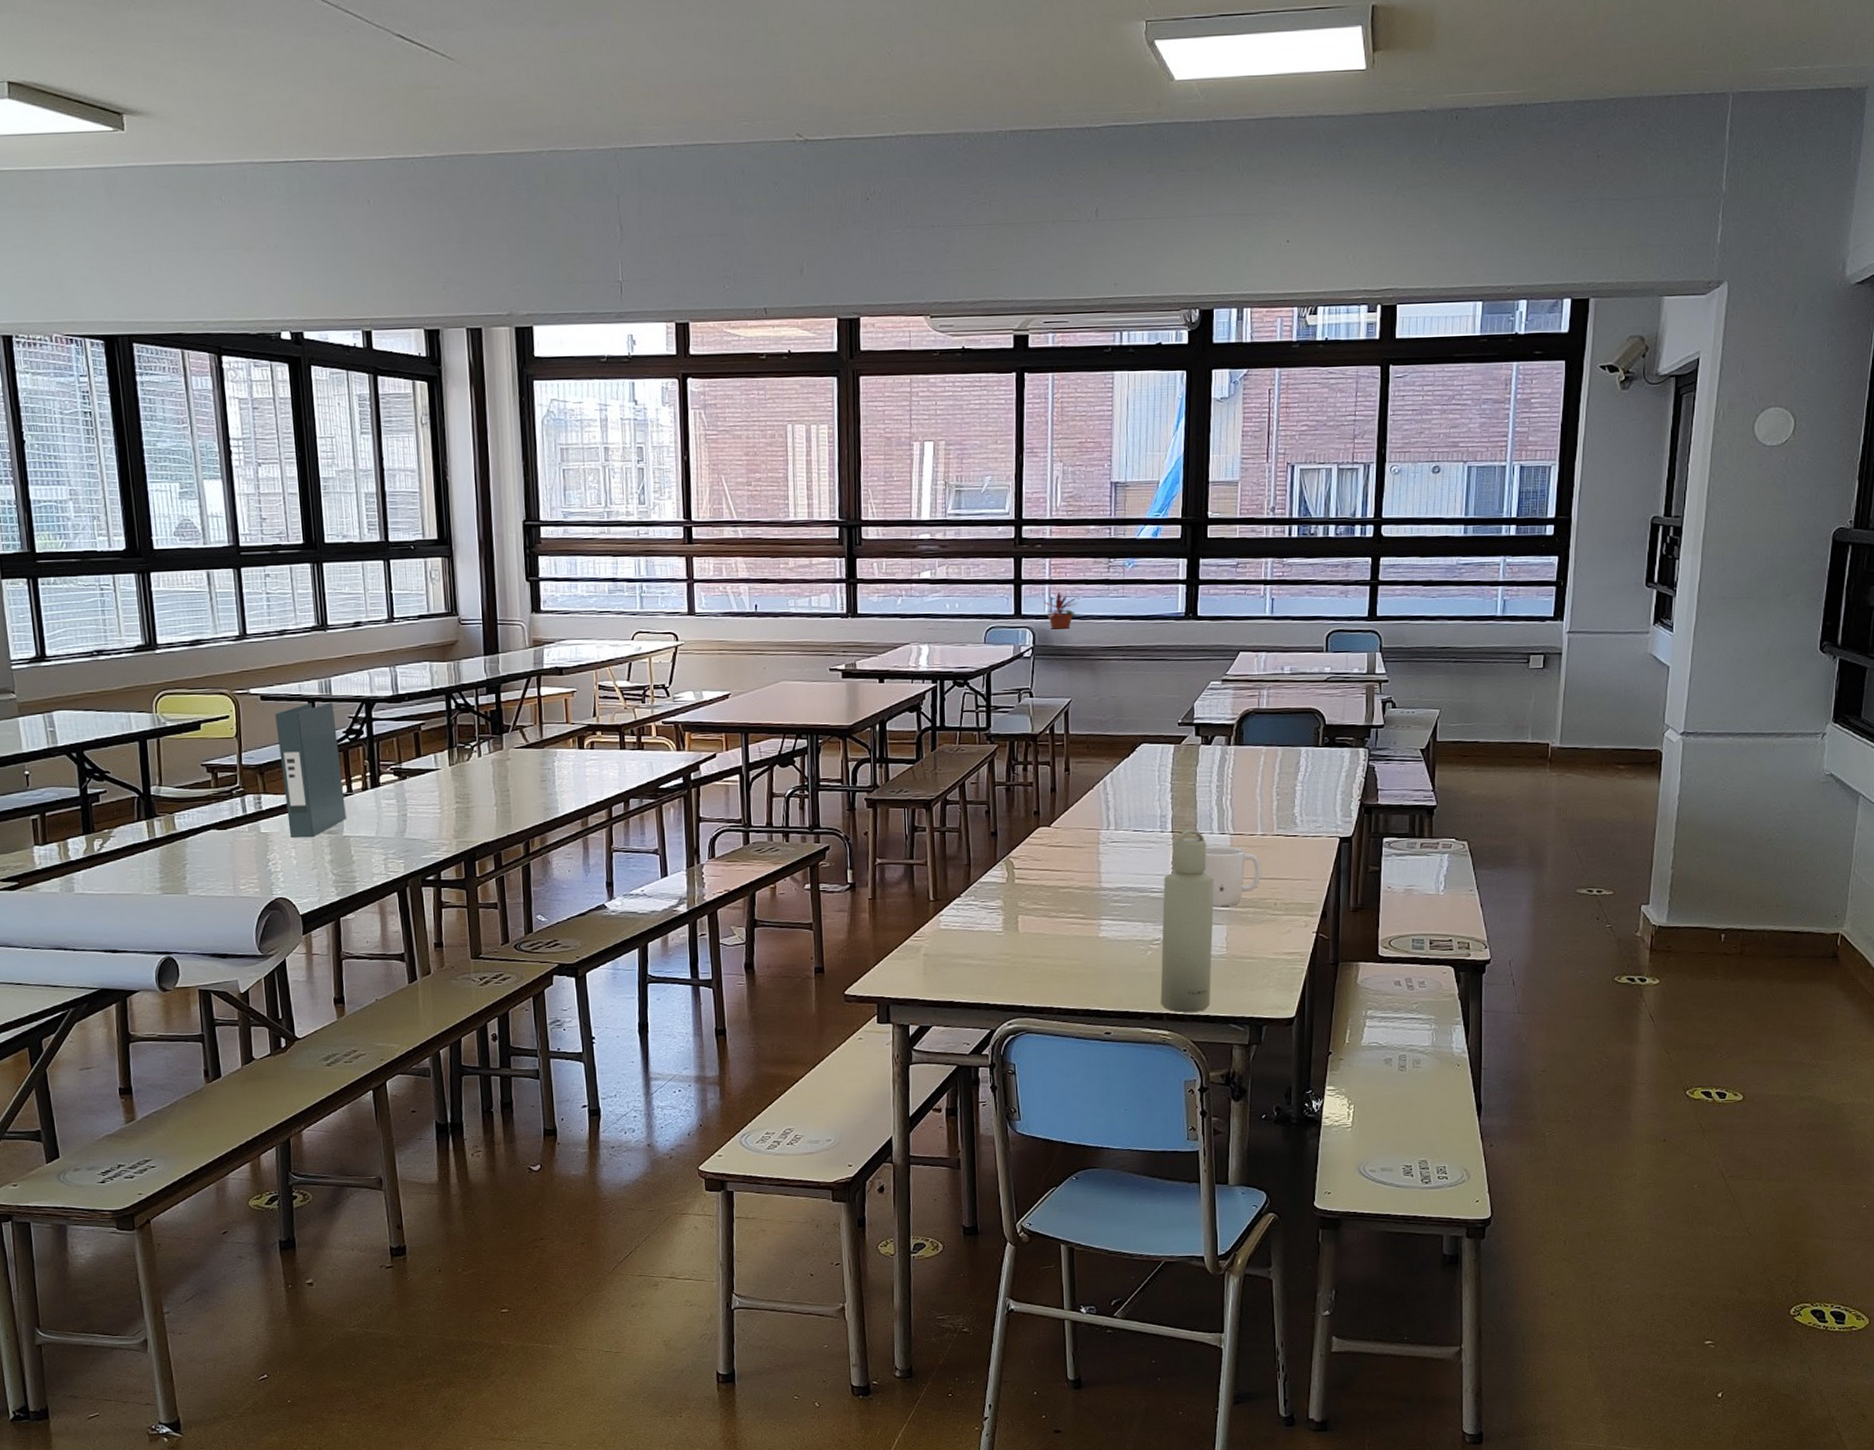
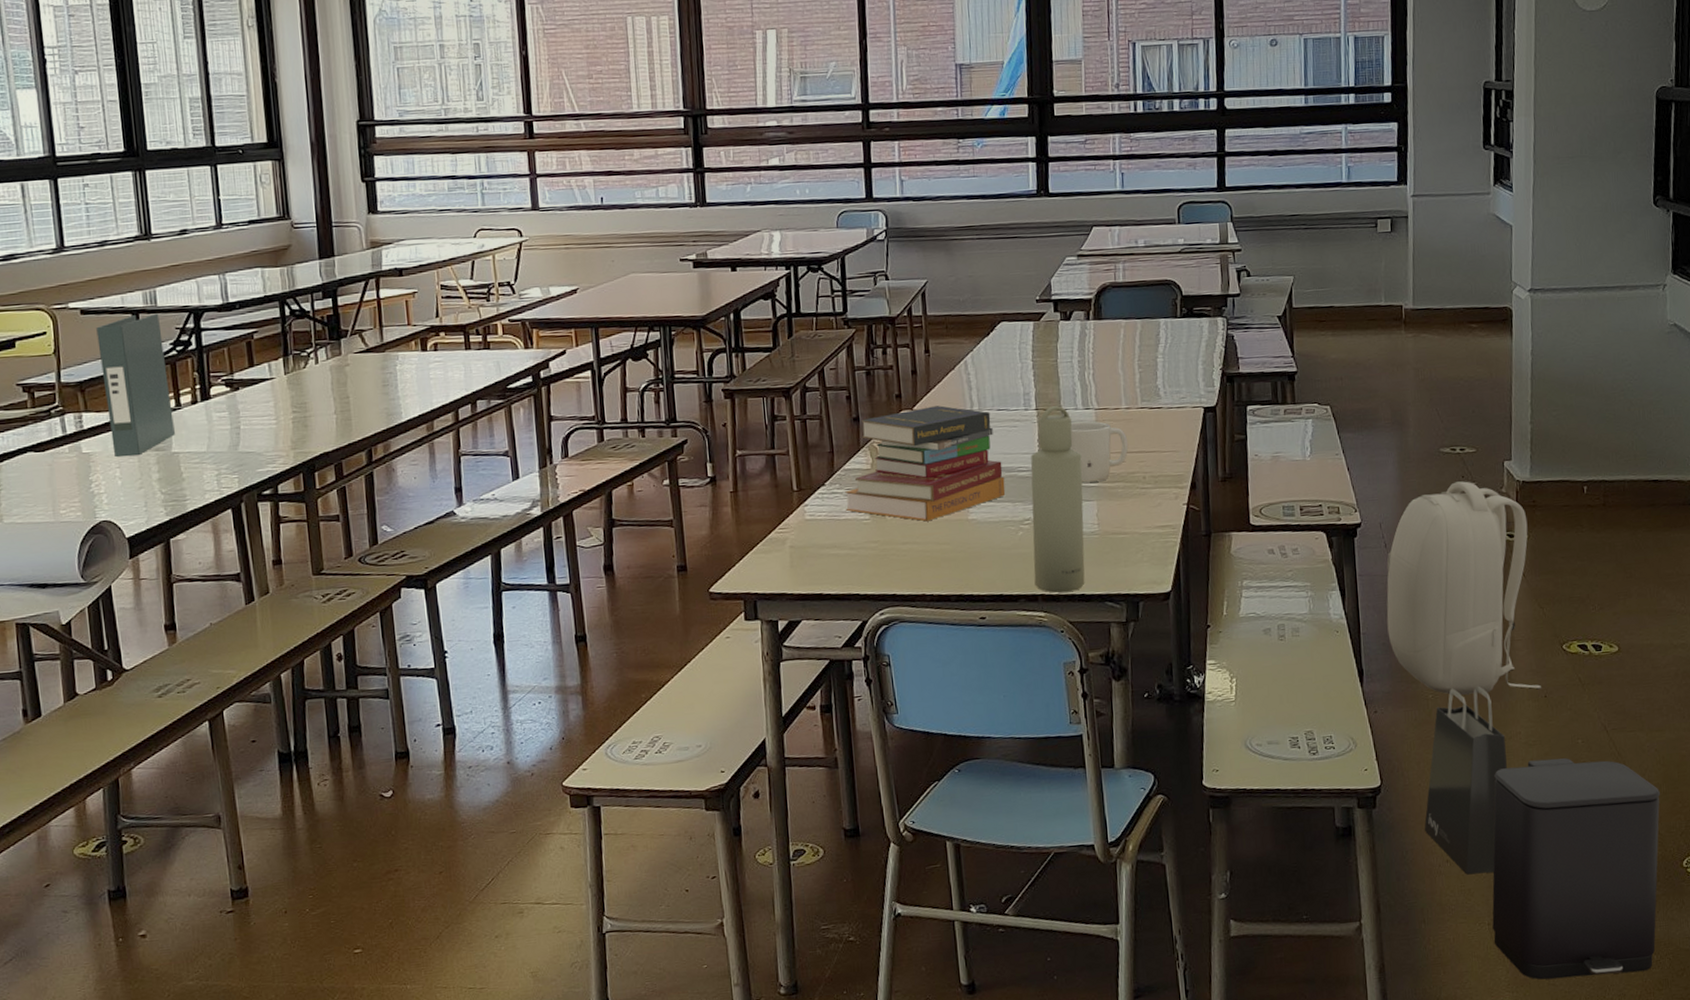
books: none [979,824,1137,937] -> present [845,405,1006,522]
potted plant: present [1043,591,1079,630] -> none [894,173,930,212]
backpack: none [1509,923,1661,1135] -> present [1386,481,1541,696]
shopping bag: none [1531,1126,1620,1309] -> present [1424,686,1507,875]
pedal bin: none [1592,1201,1774,1414] -> present [1492,758,1661,980]

